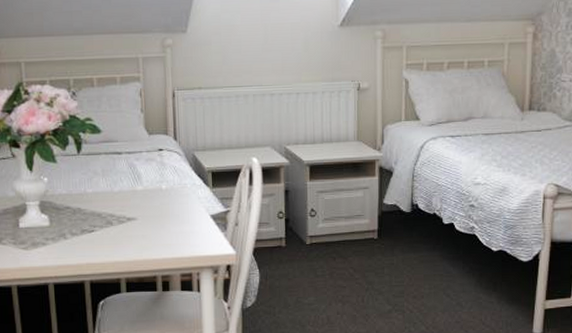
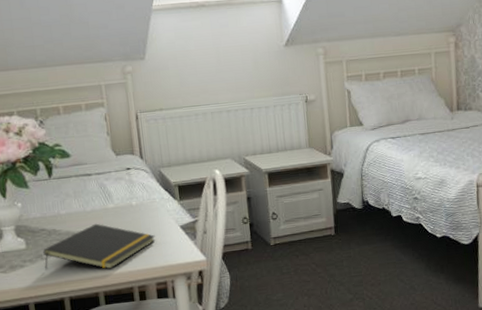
notepad: none [66,205,184,255] -> present [43,223,155,270]

